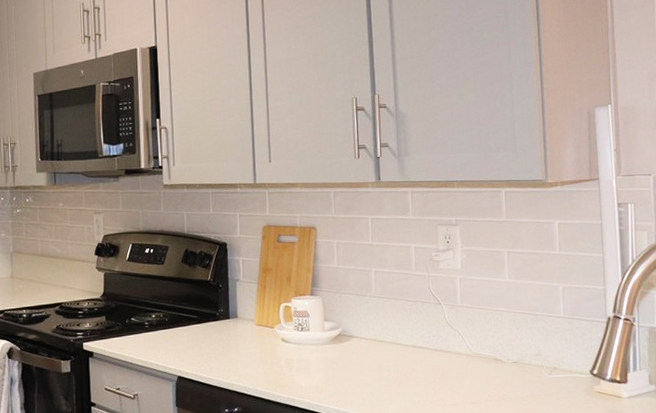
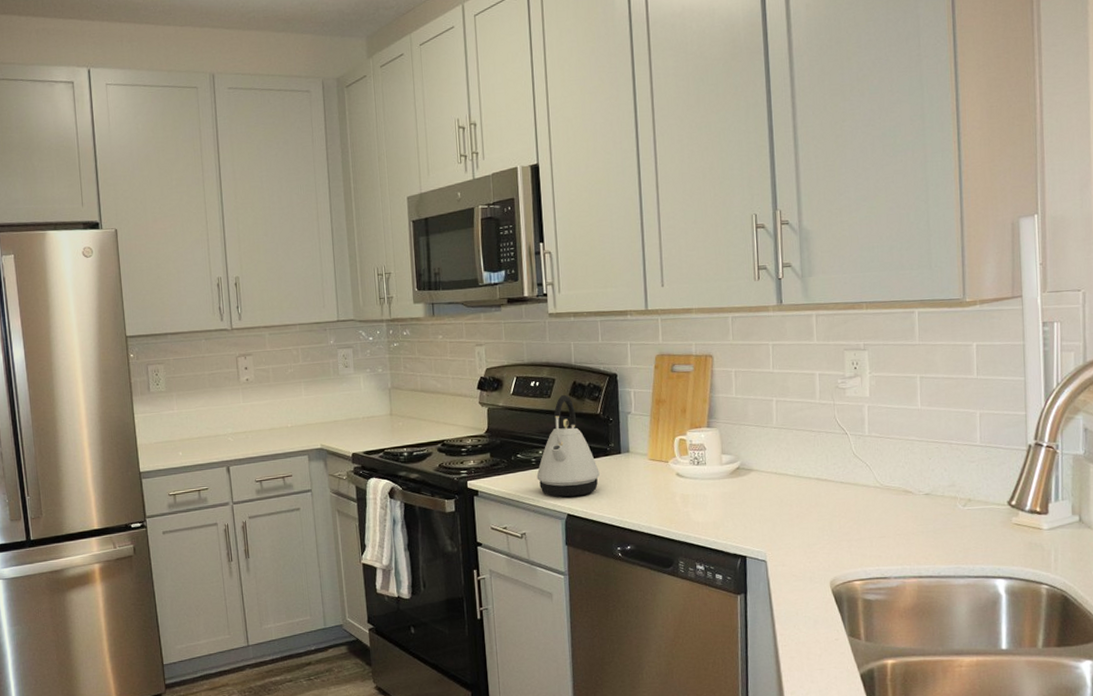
kettle: none [149,262,209,360] -> present [536,395,600,497]

